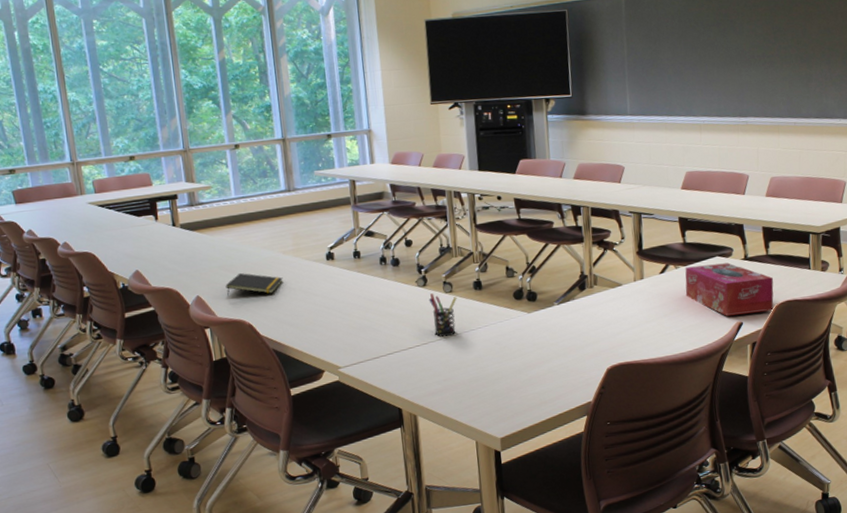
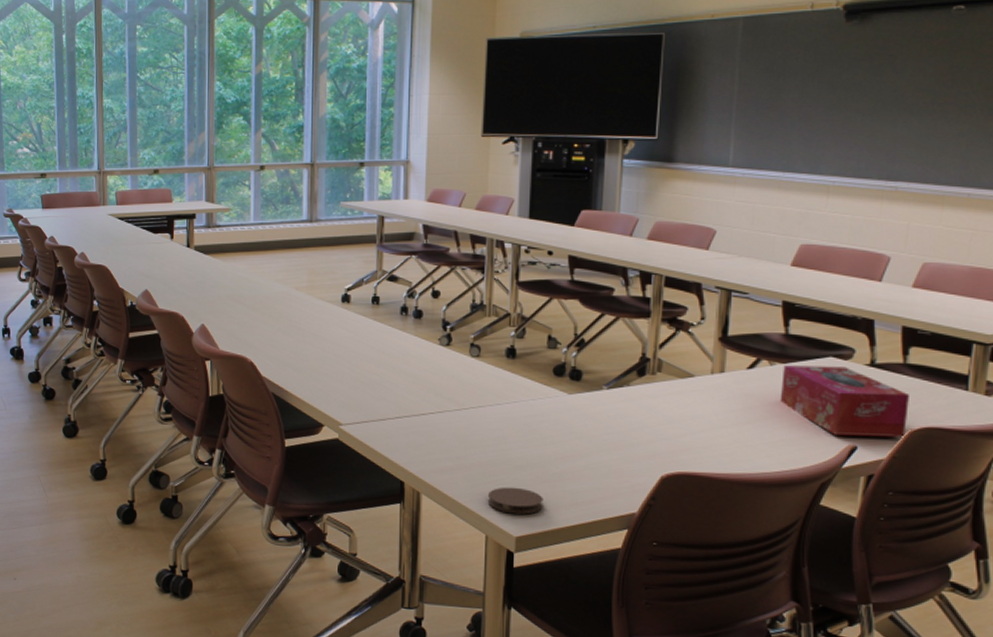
notepad: present [225,273,283,297] -> none [231,306,292,331]
pen holder: present [428,293,457,338] -> none [451,355,485,408]
coaster: none [473,396,519,420] -> present [487,487,543,514]

